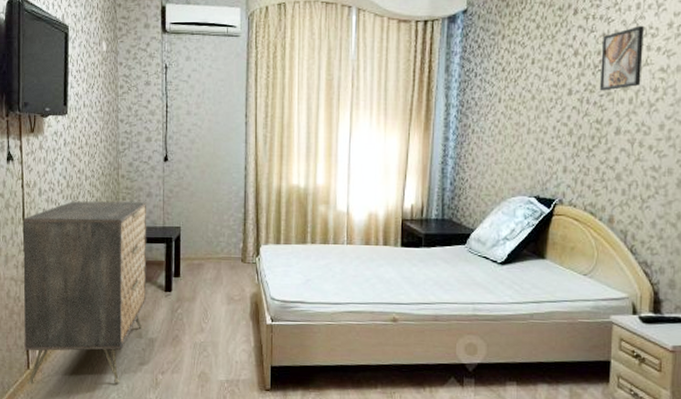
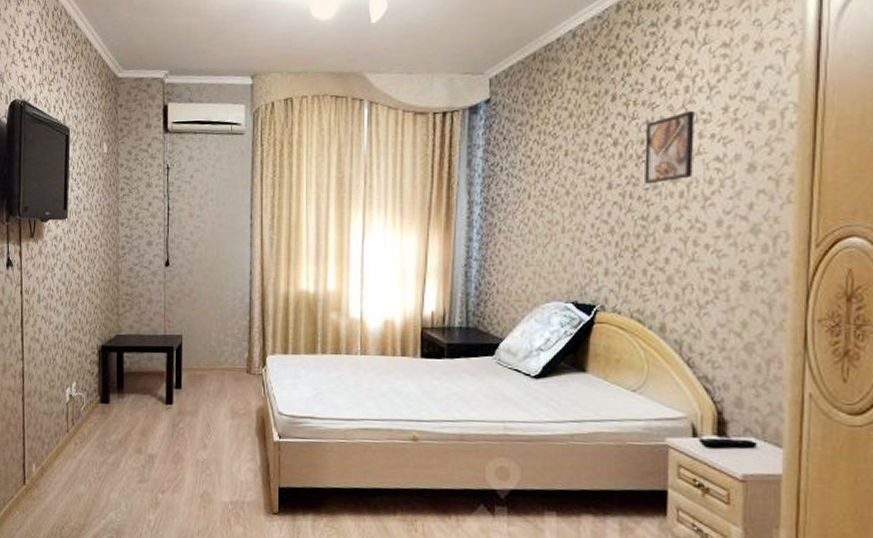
dresser: present [23,201,147,384] -> none [20,308,147,502]

